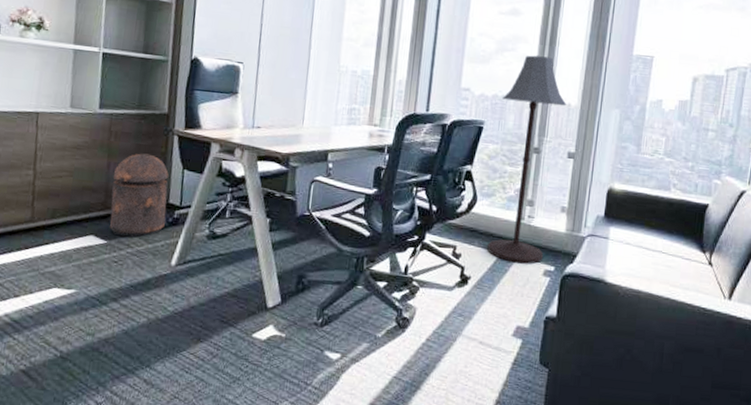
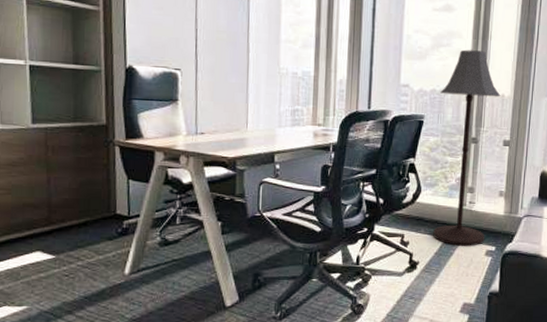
trash can: present [110,153,169,238] -> none [54,166,115,250]

